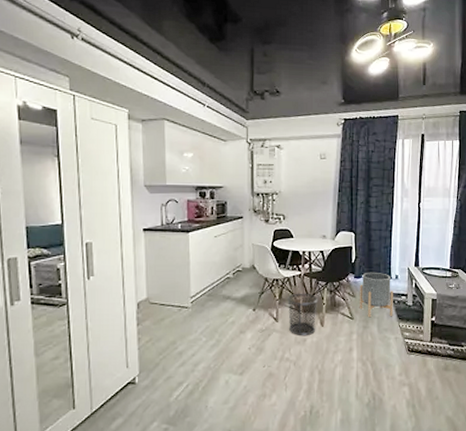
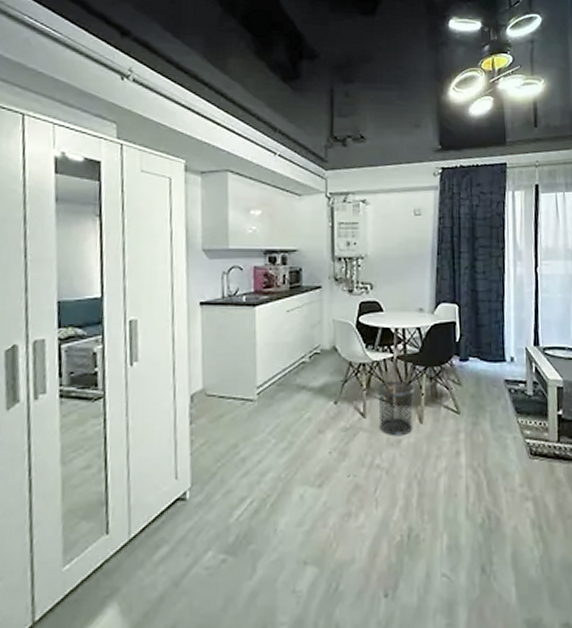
planter: present [360,272,393,318] -> none [467,353,510,412]

